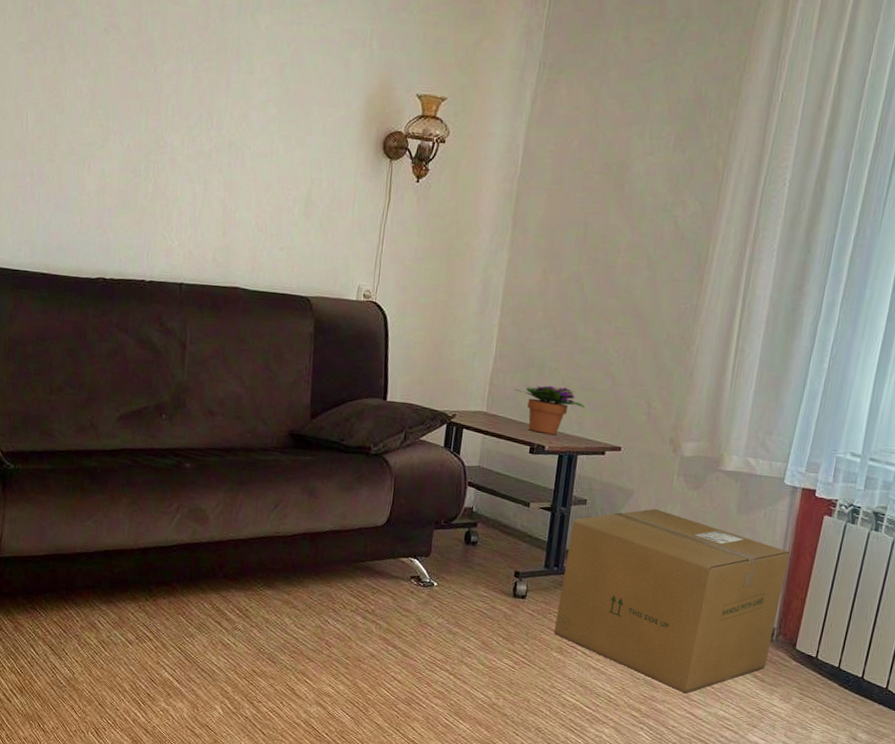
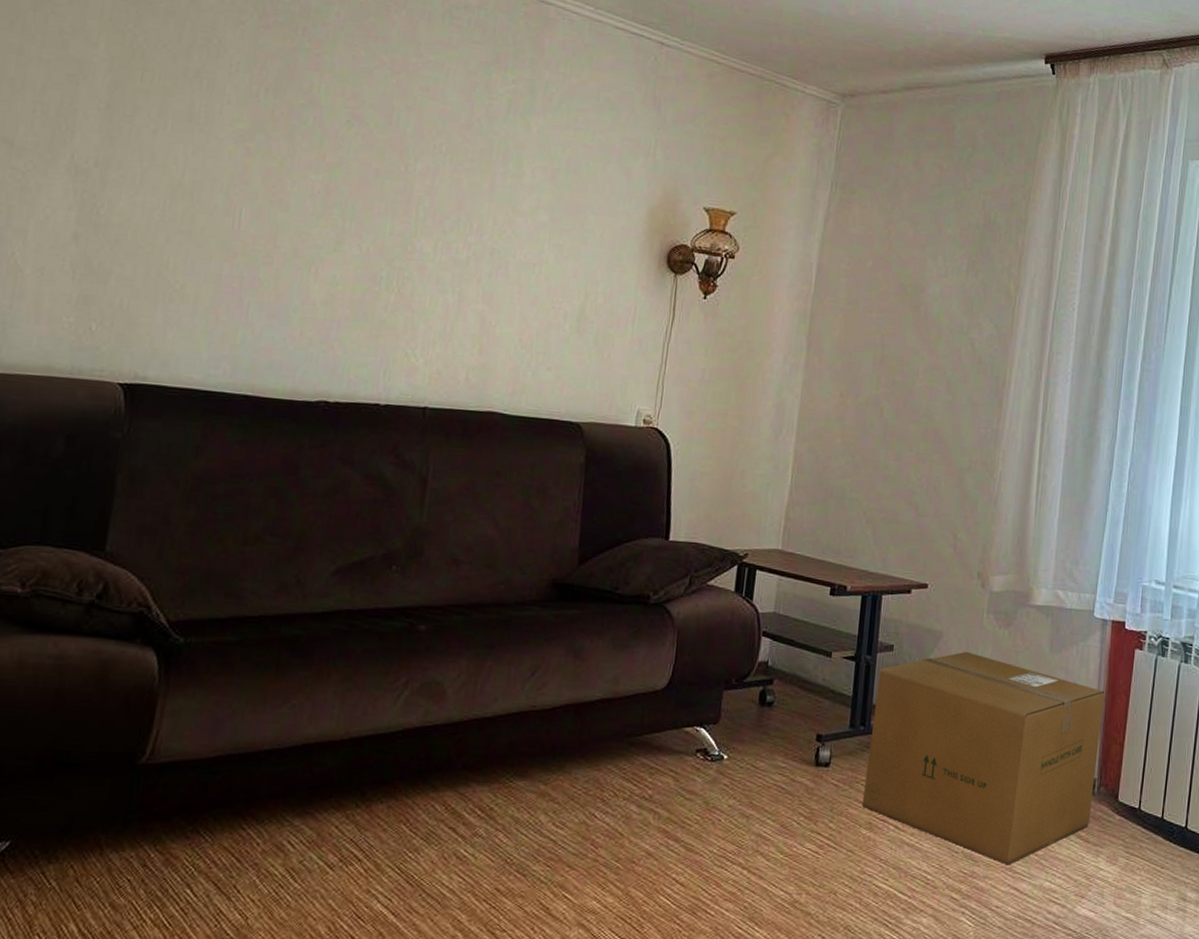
potted flower: present [514,385,585,435] -> none [811,518,888,573]

